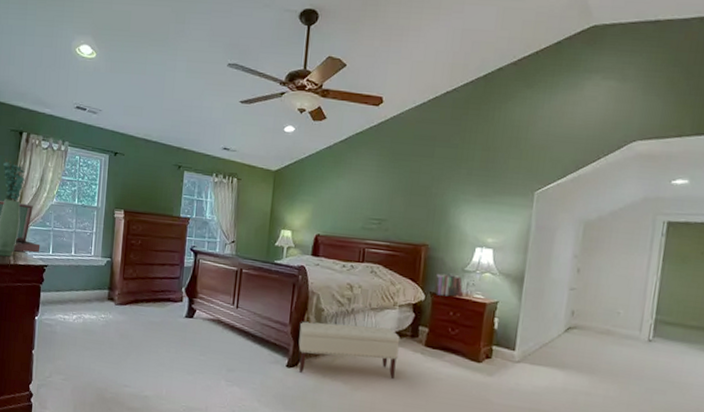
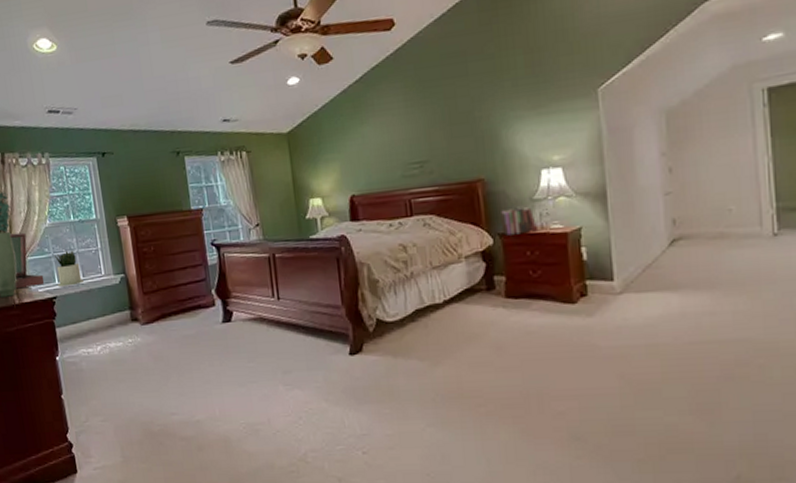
planter: none [51,228,74,260] -> present [53,250,84,287]
bench: present [298,321,400,379] -> none [354,286,477,358]

